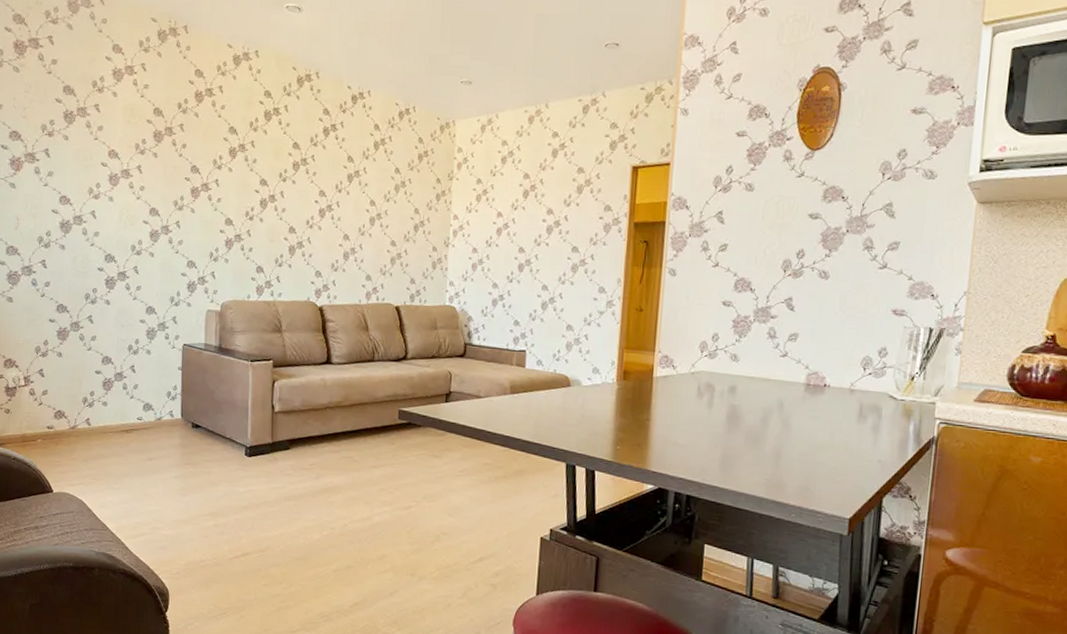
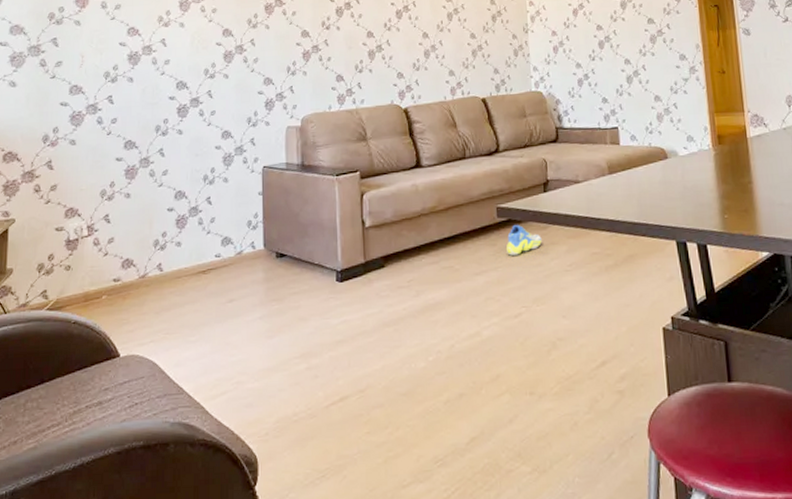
sneaker: none [403,428,438,456] -> present [505,225,542,256]

